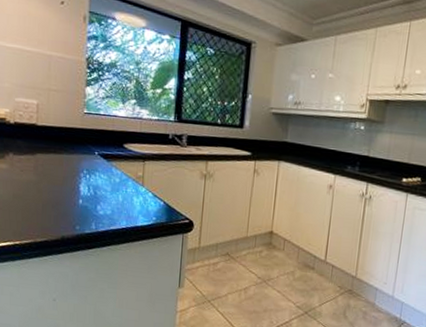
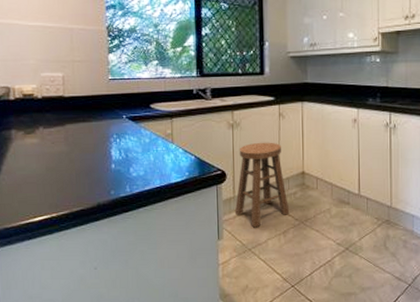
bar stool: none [198,196,253,281] -> present [234,142,290,228]

